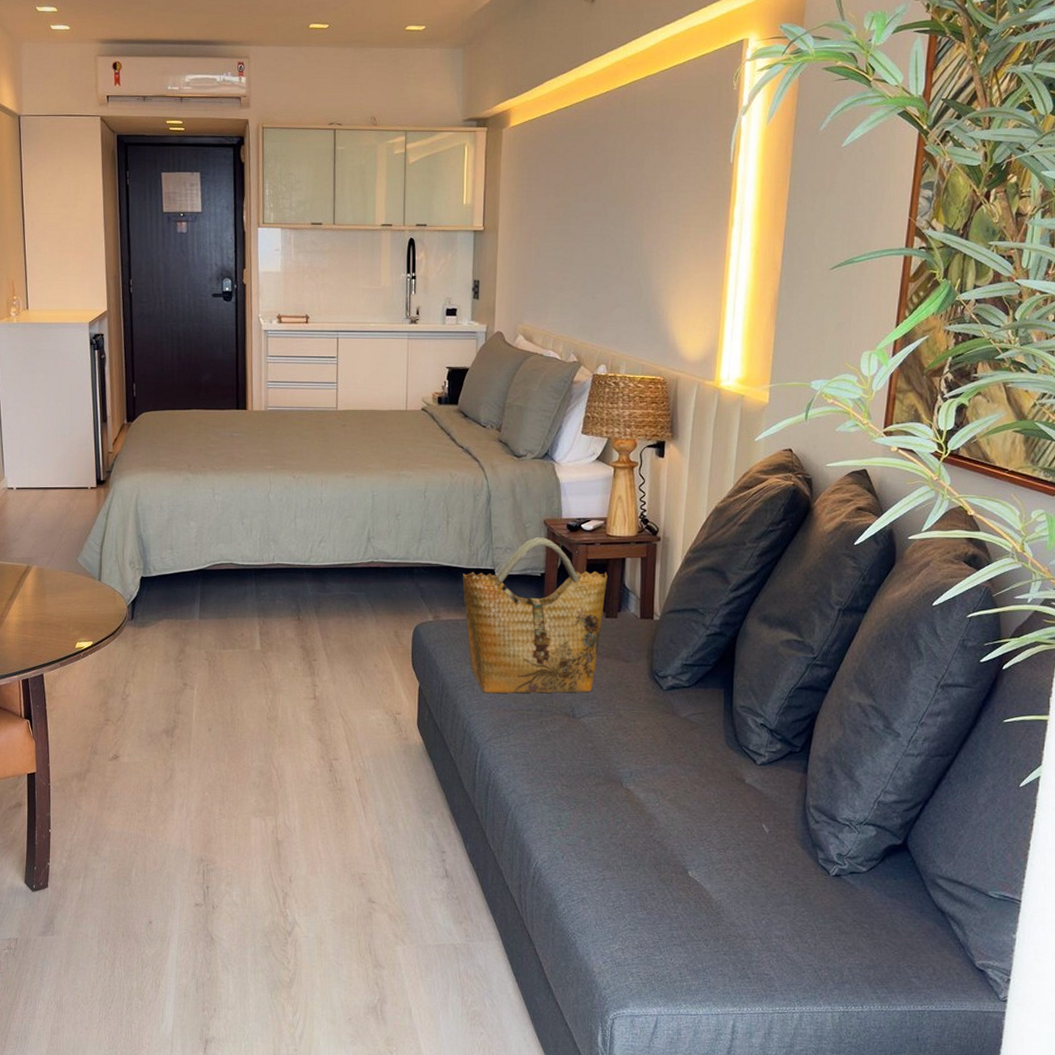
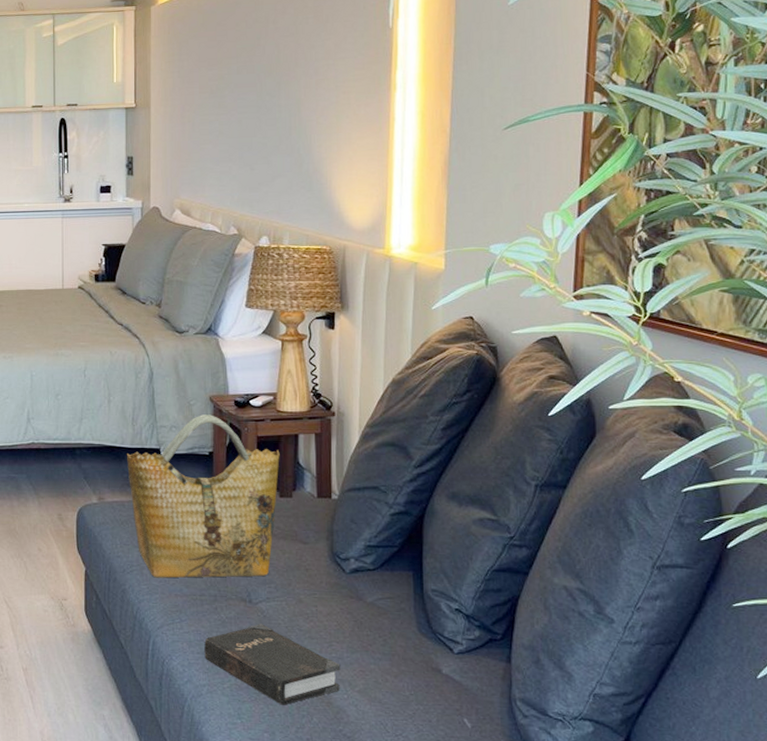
hardback book: none [529,737,654,813] -> present [204,624,341,705]

